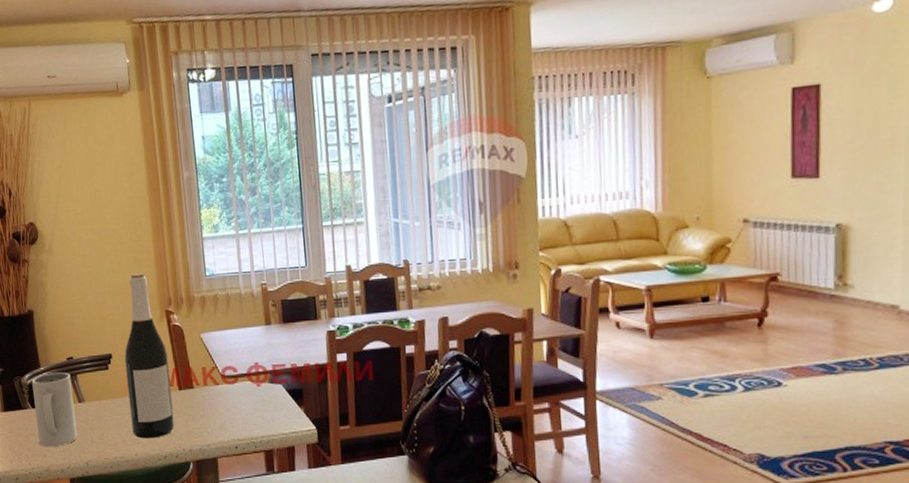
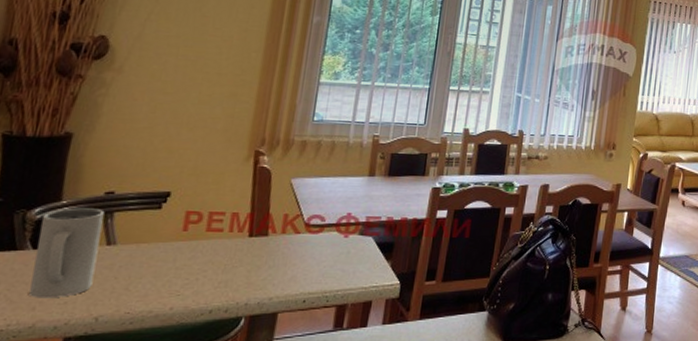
wine bottle: present [124,273,175,439] -> none [173,108,245,290]

